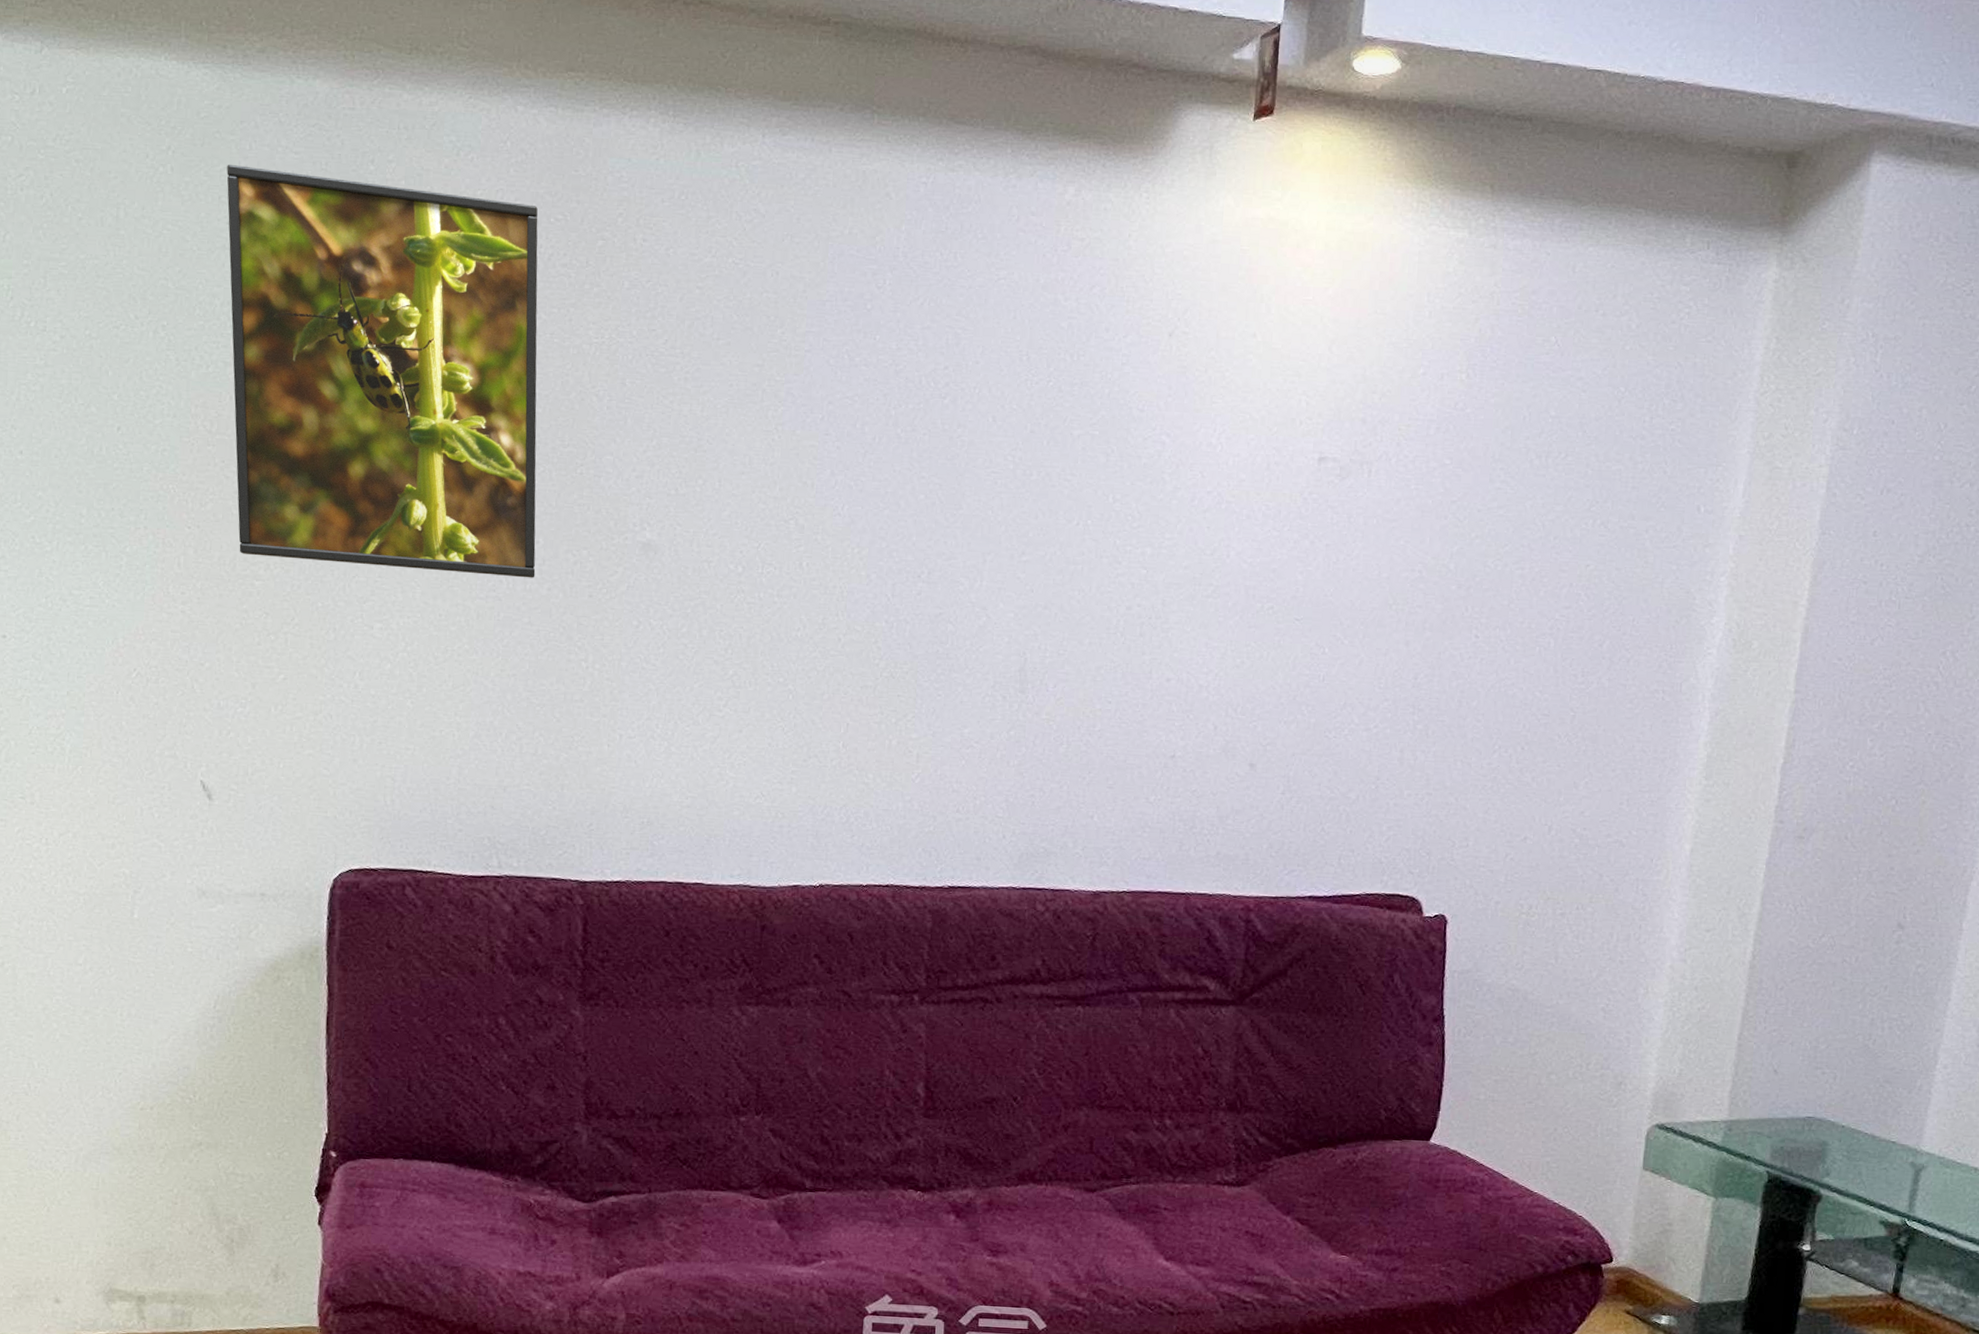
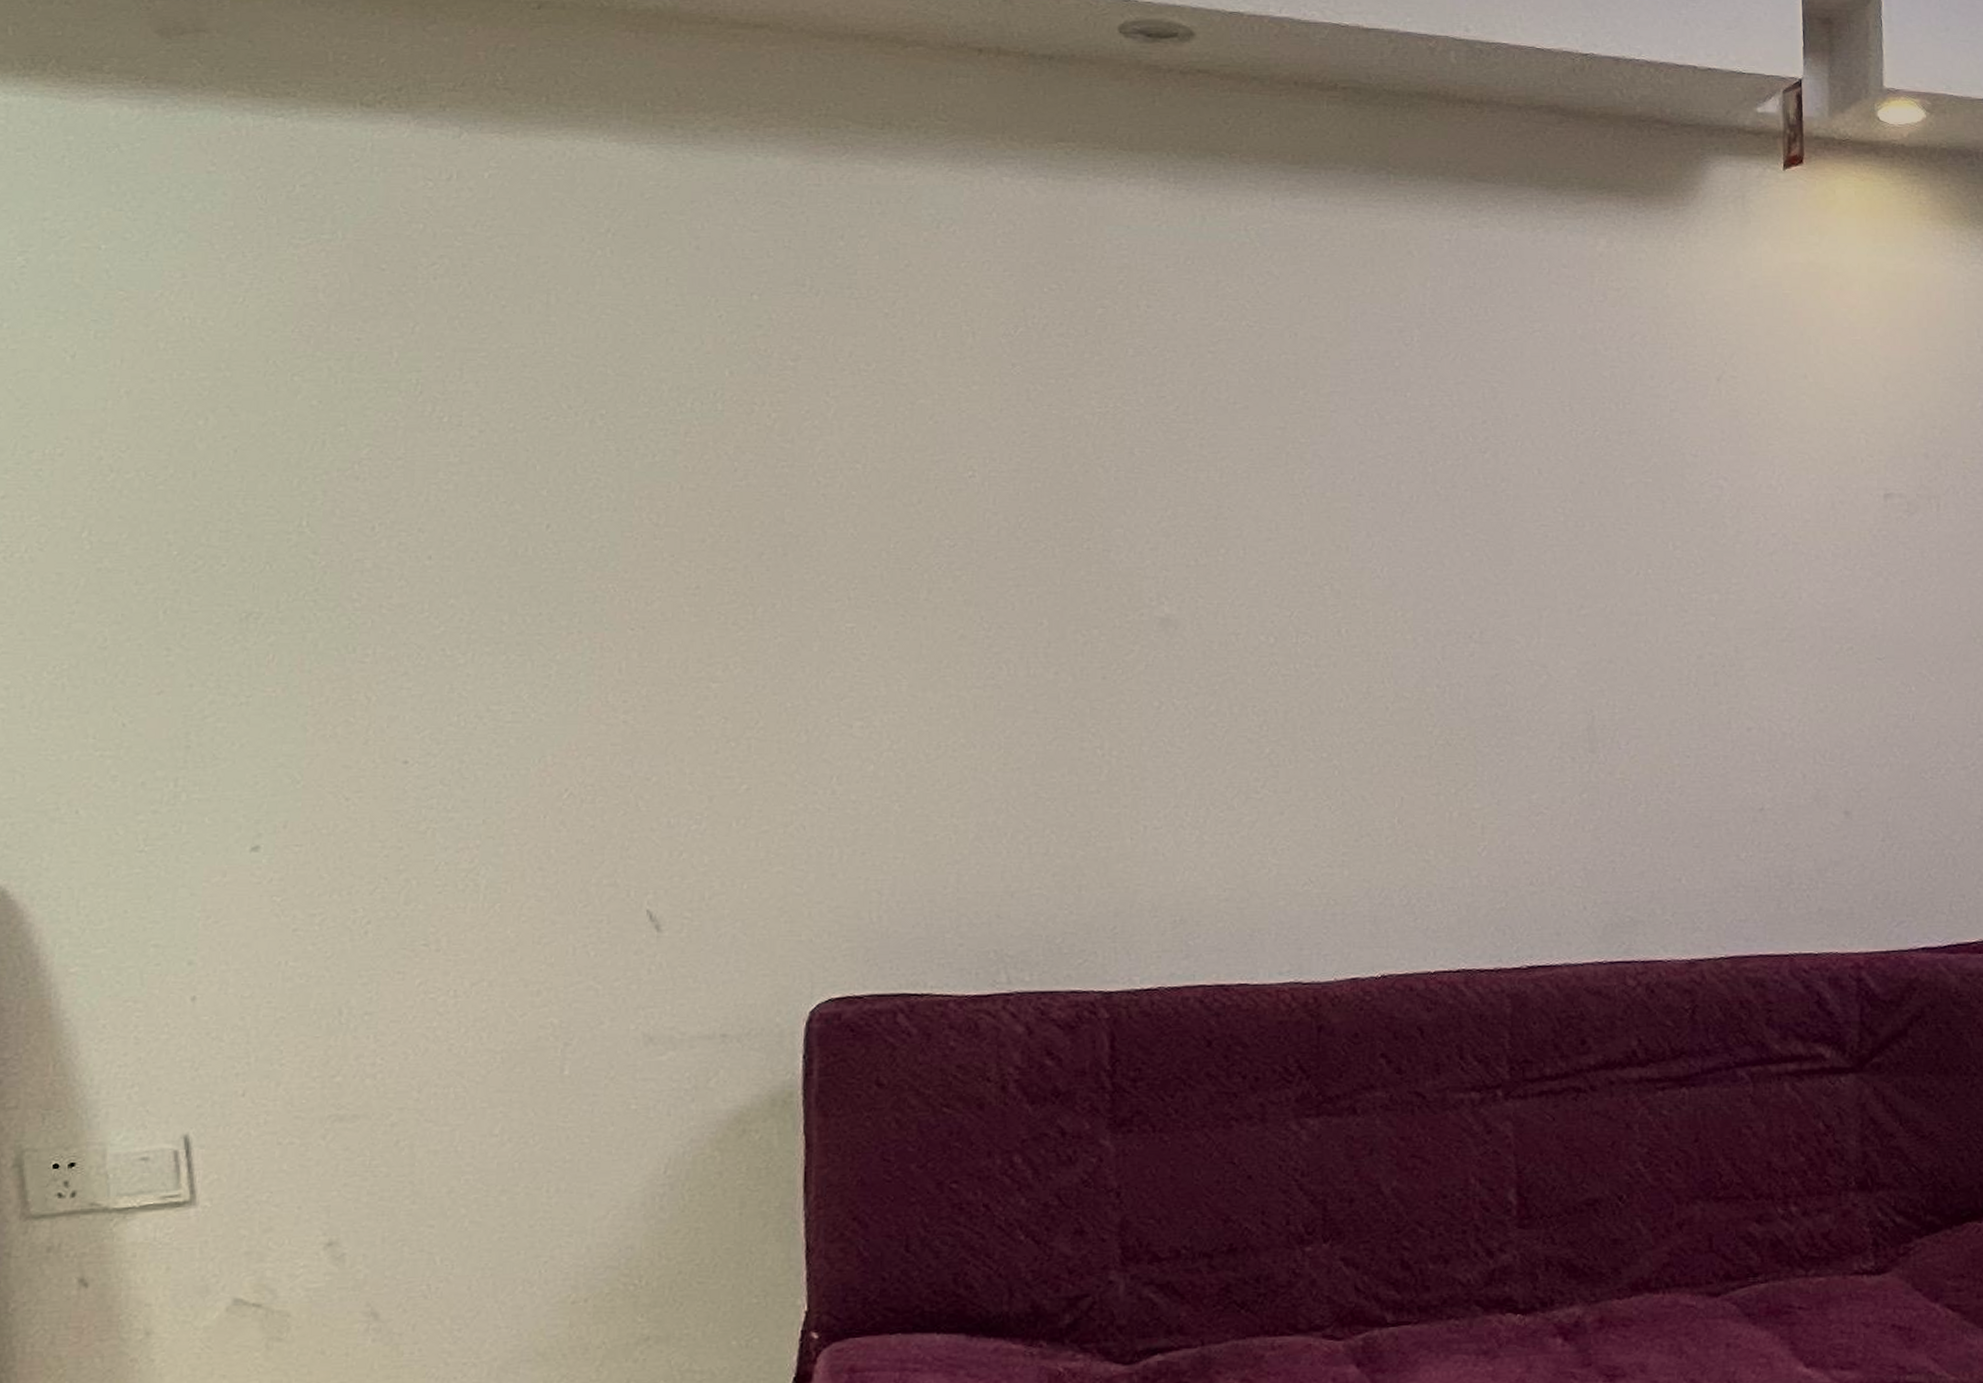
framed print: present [227,165,538,578] -> none [675,246,1040,663]

